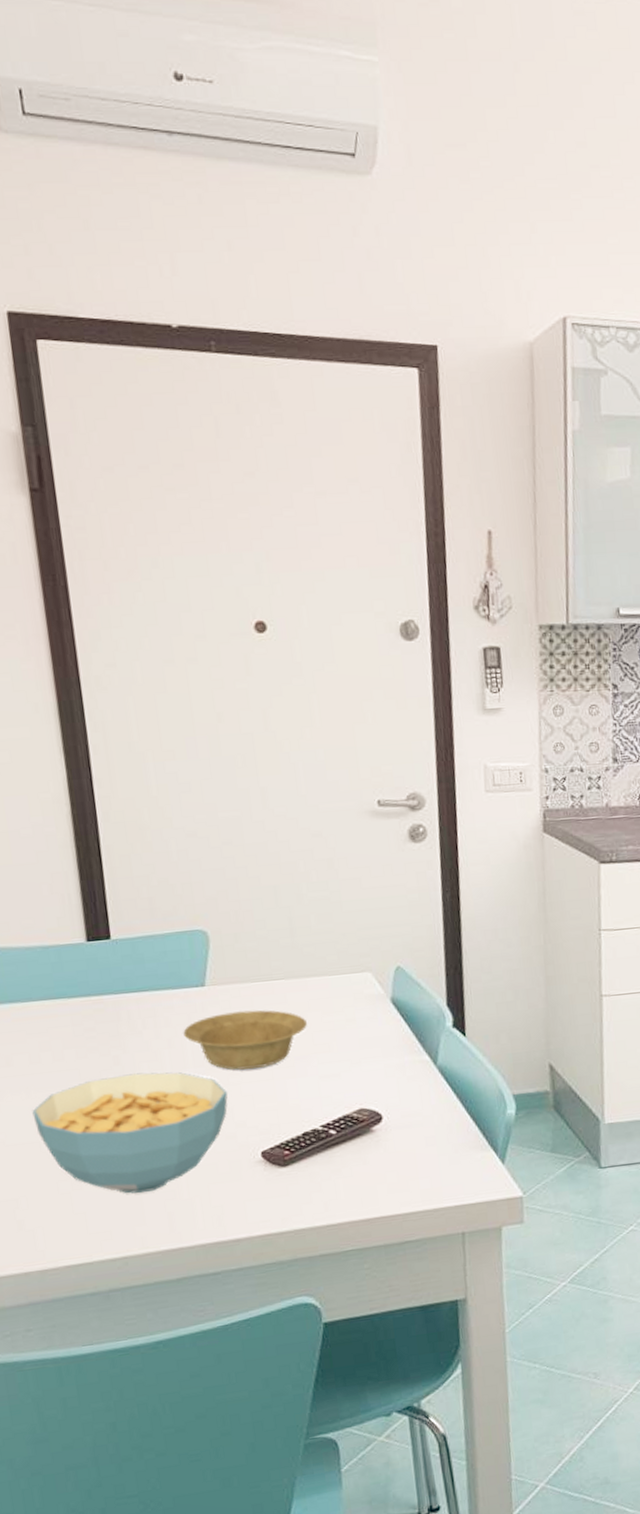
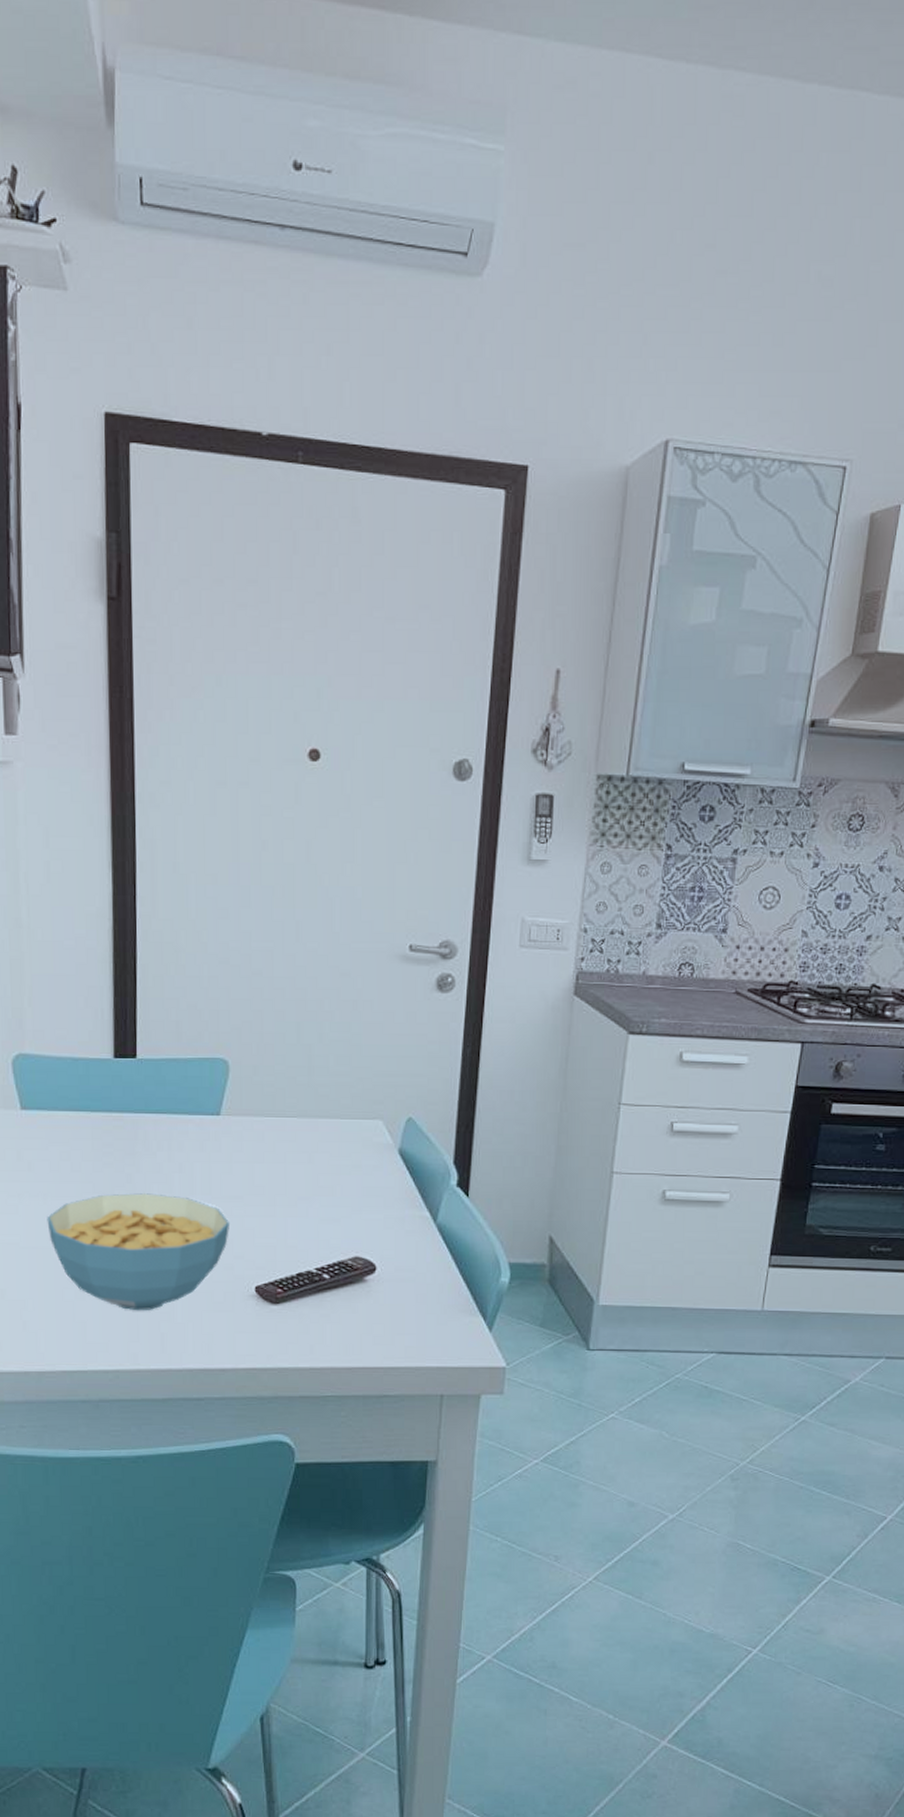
bowl: present [183,1010,307,1070] -> none [194,1144,313,1203]

